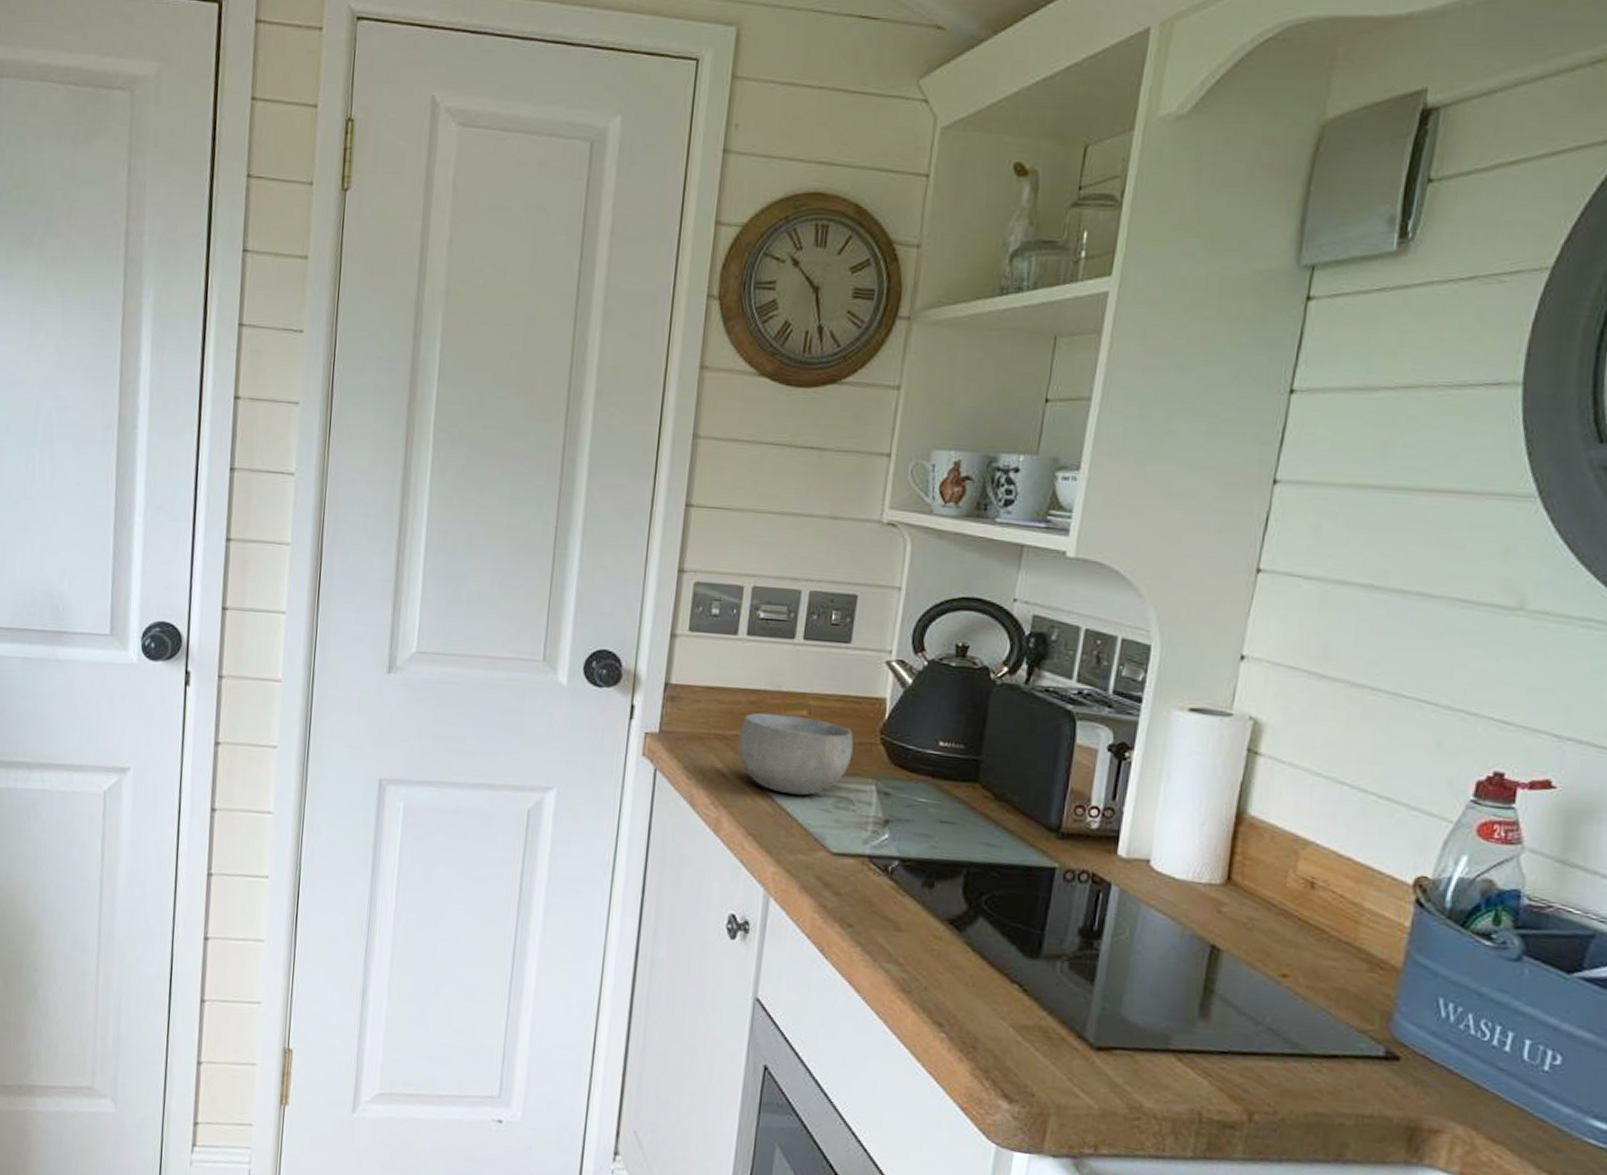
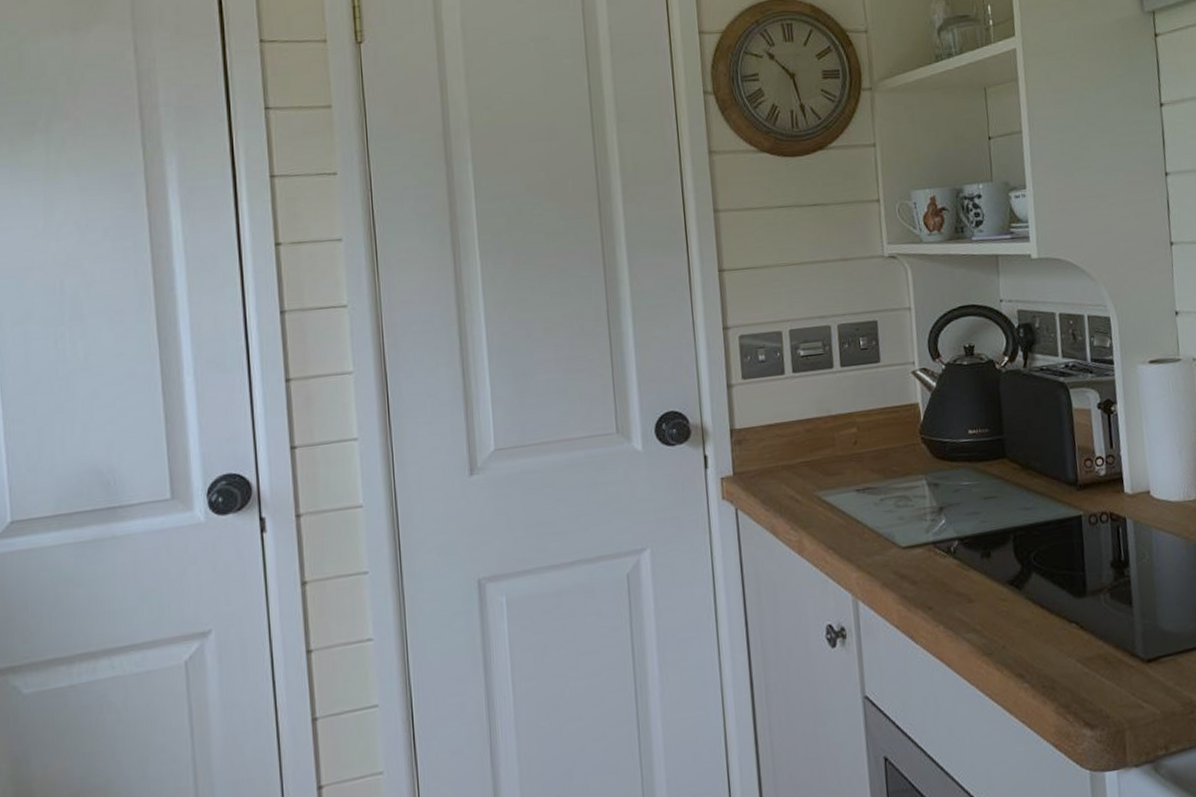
bowl: present [737,712,854,796] -> none [802,433,901,505]

